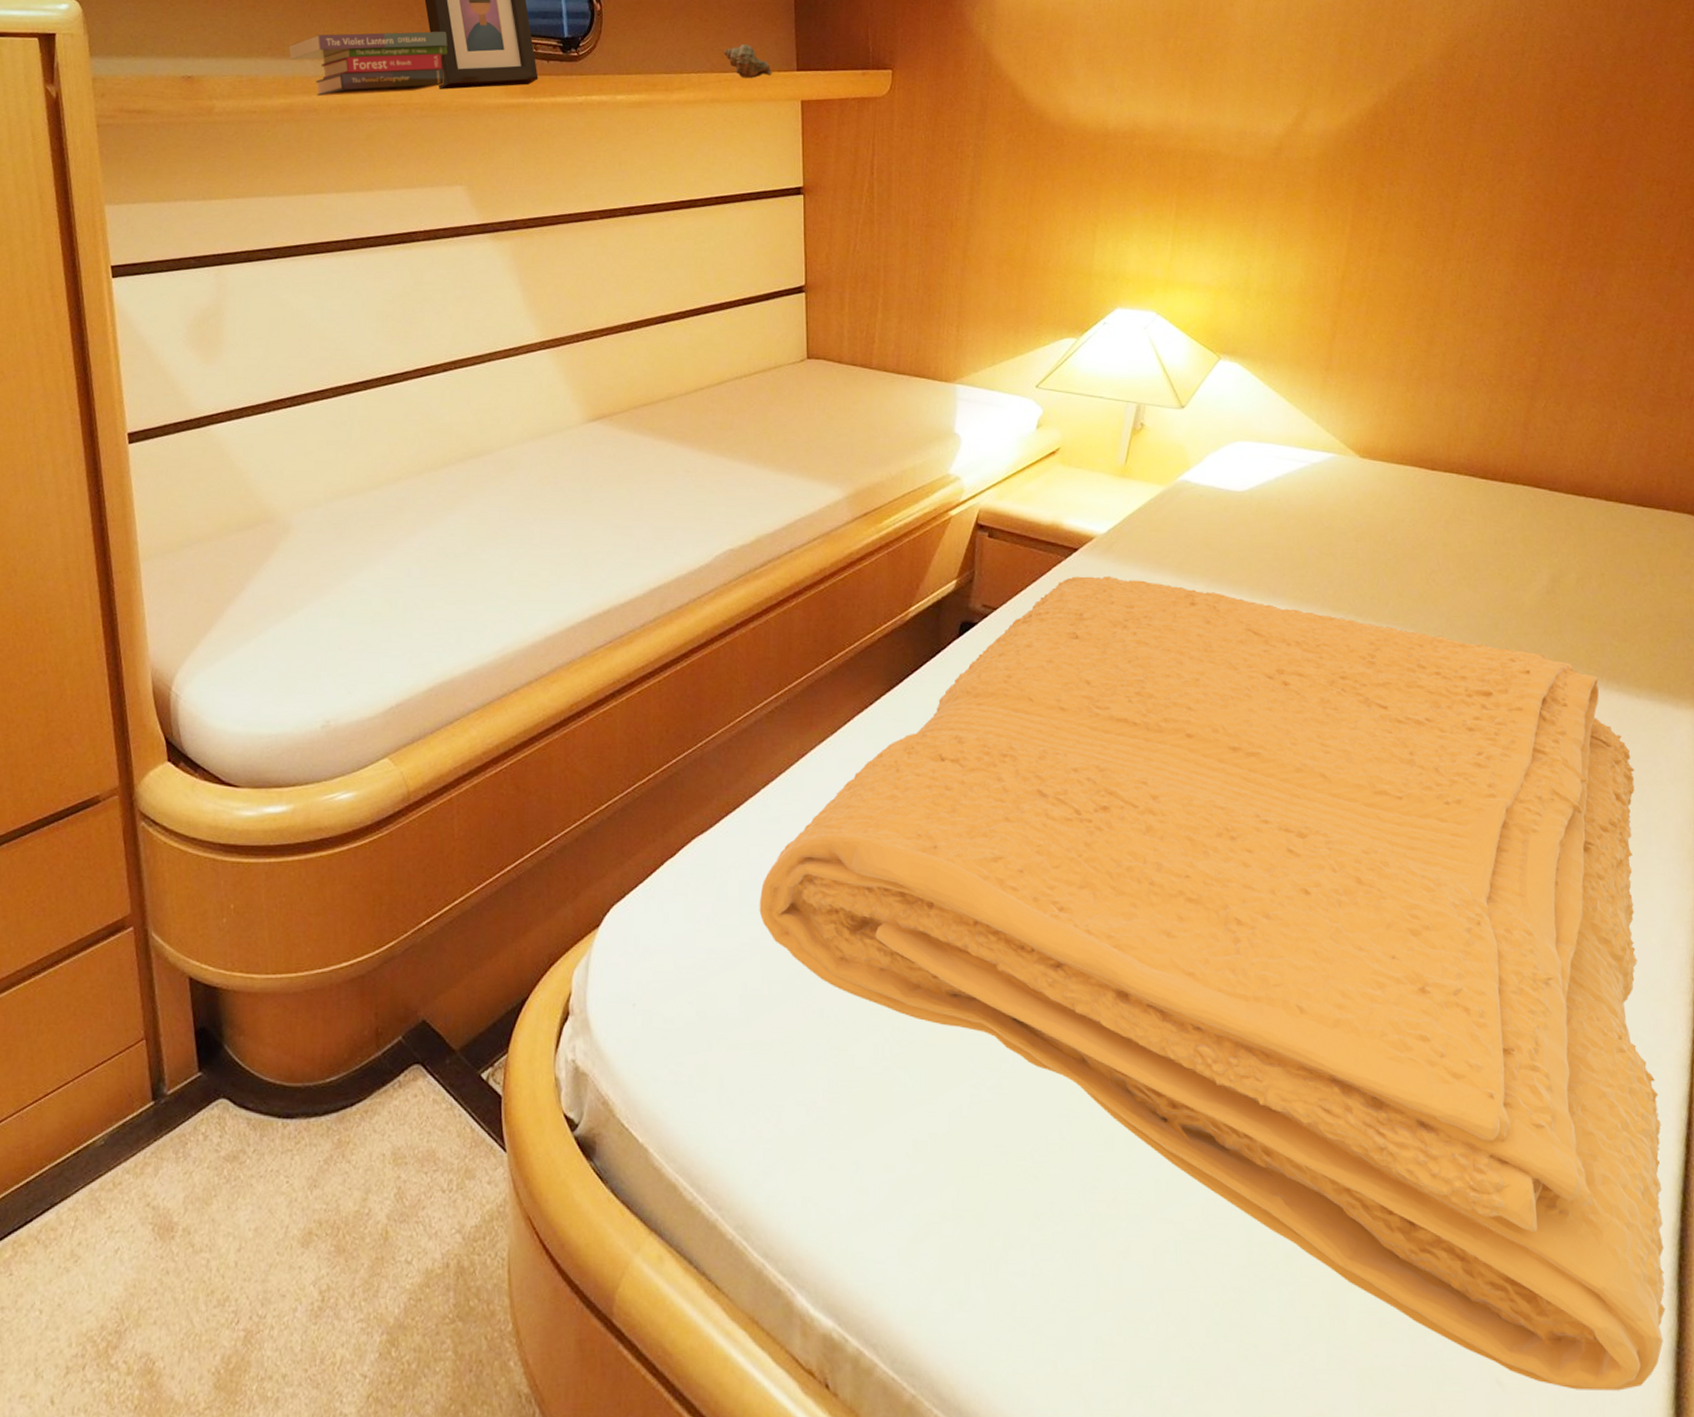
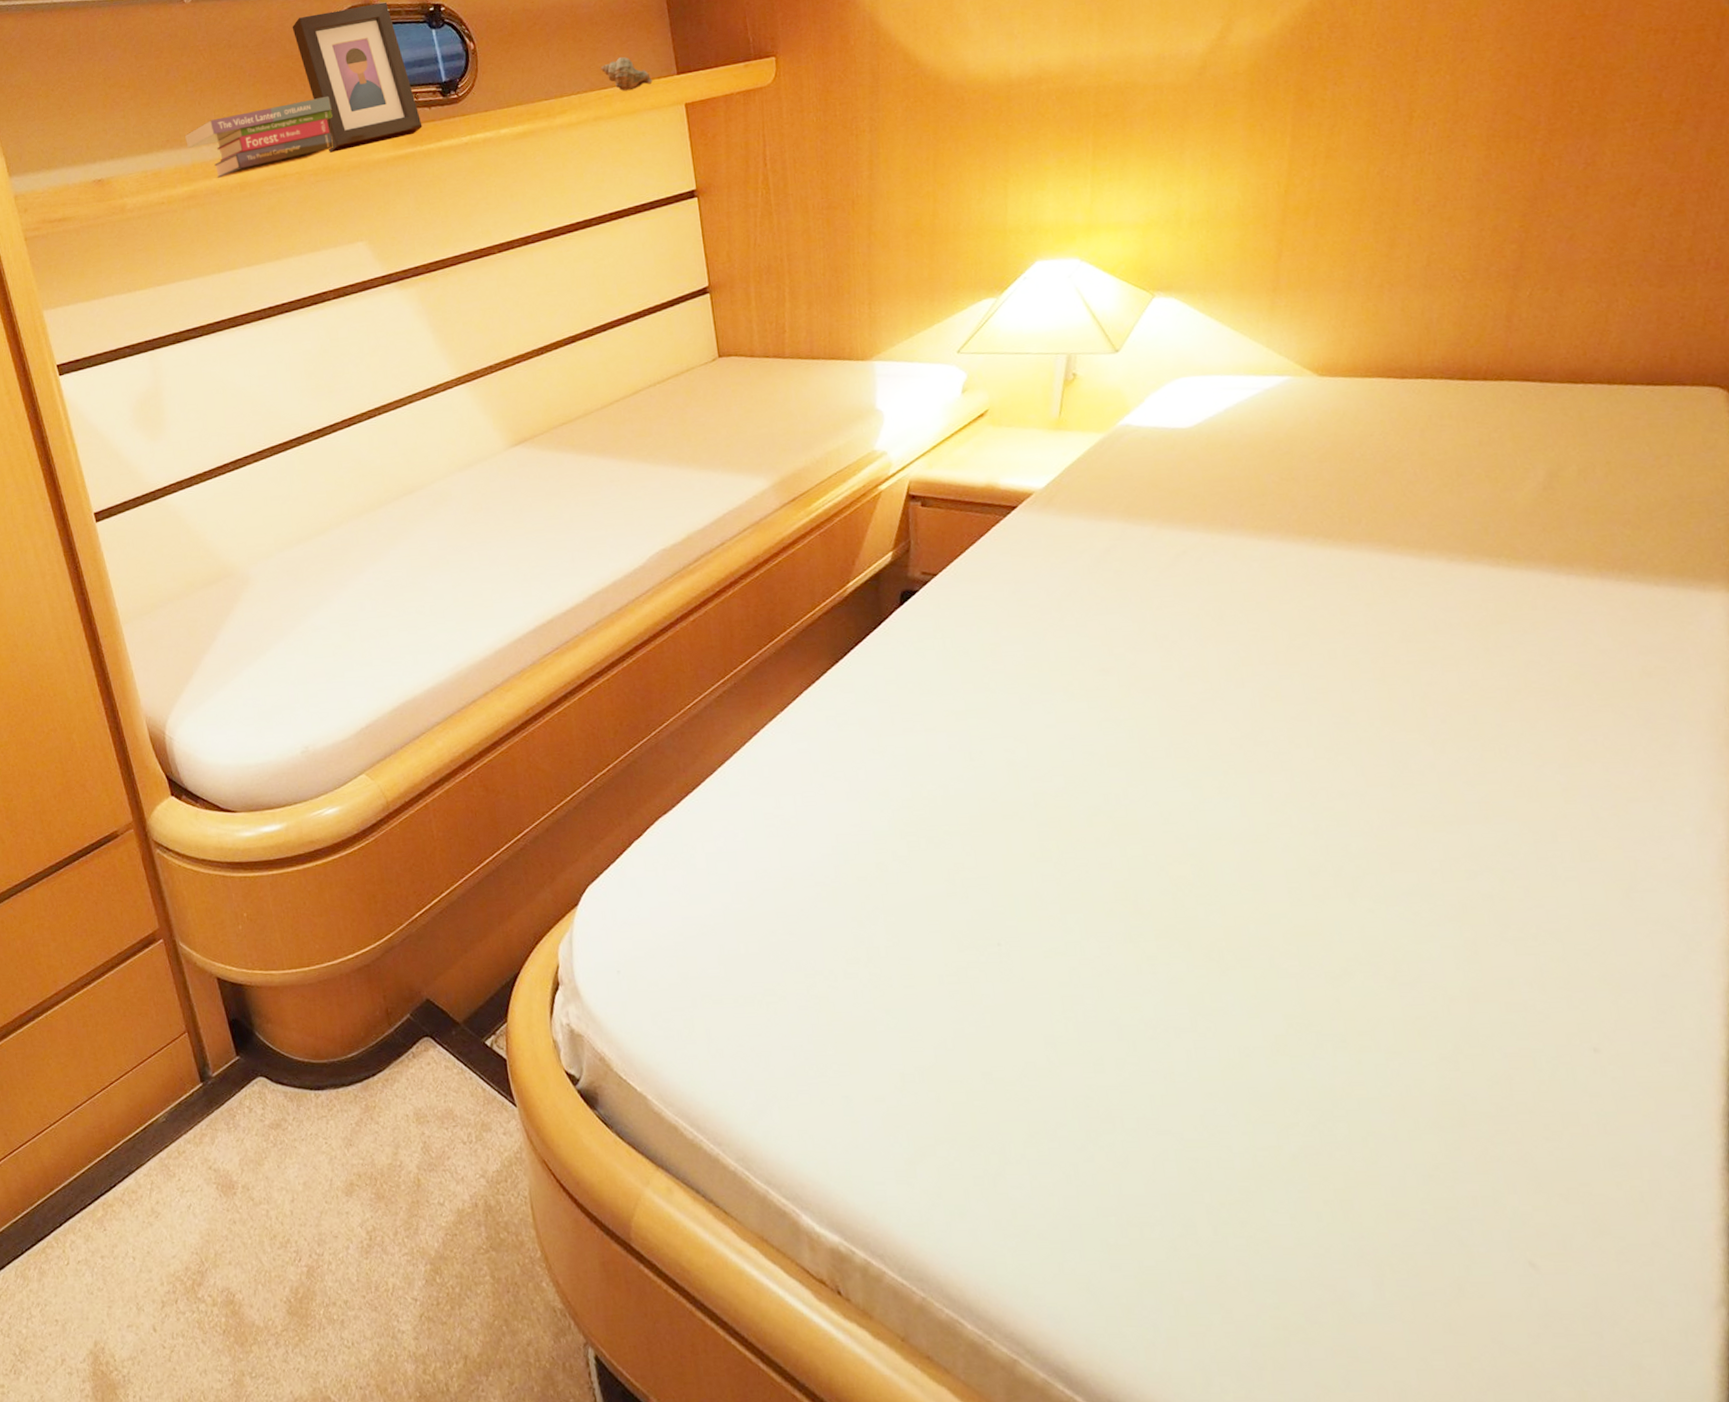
towel: present [759,575,1666,1391] -> none [727,528,1718,1269]

